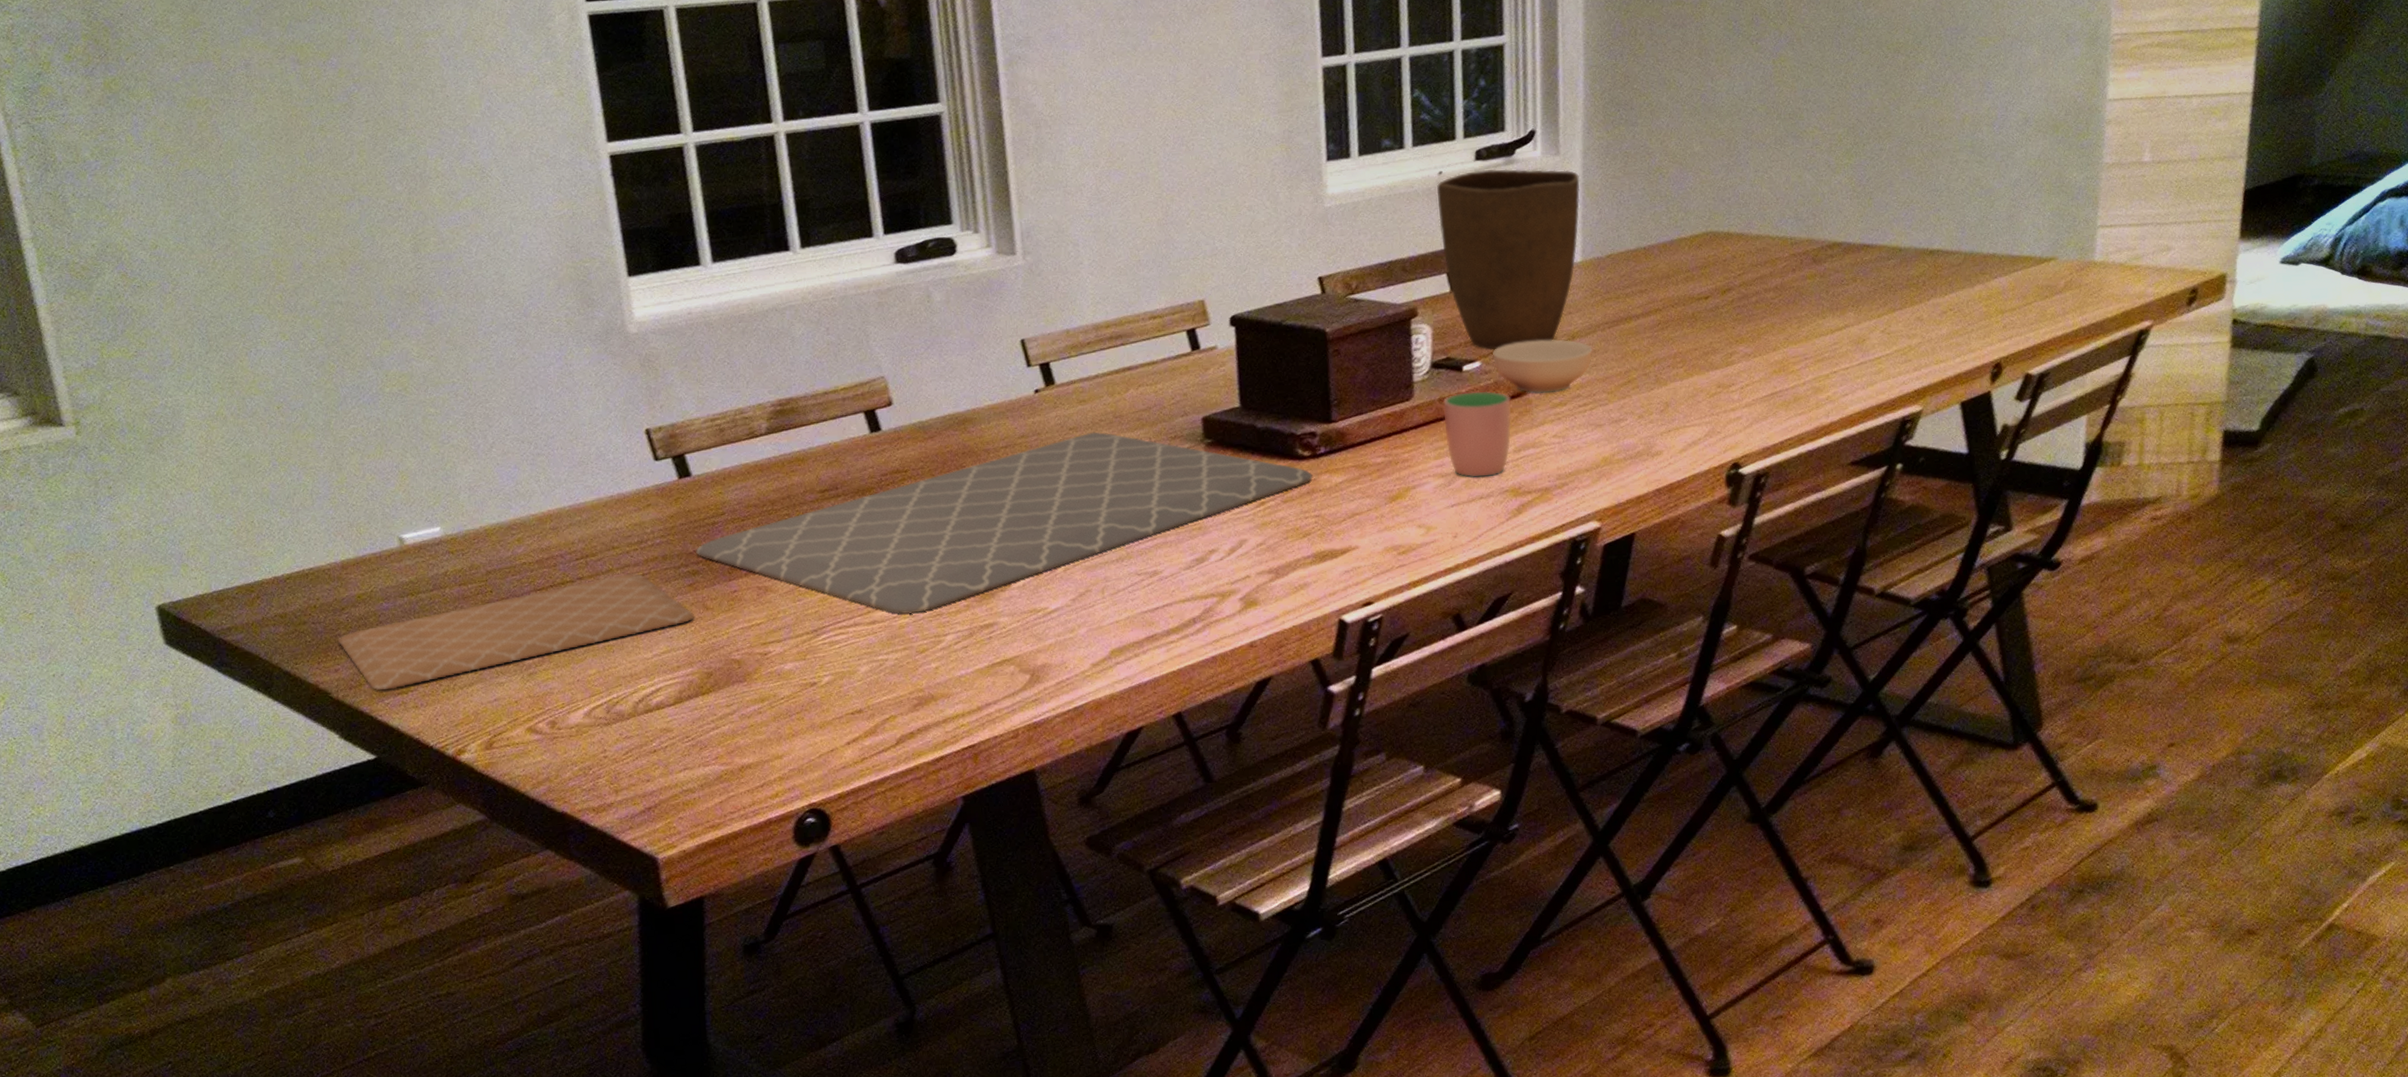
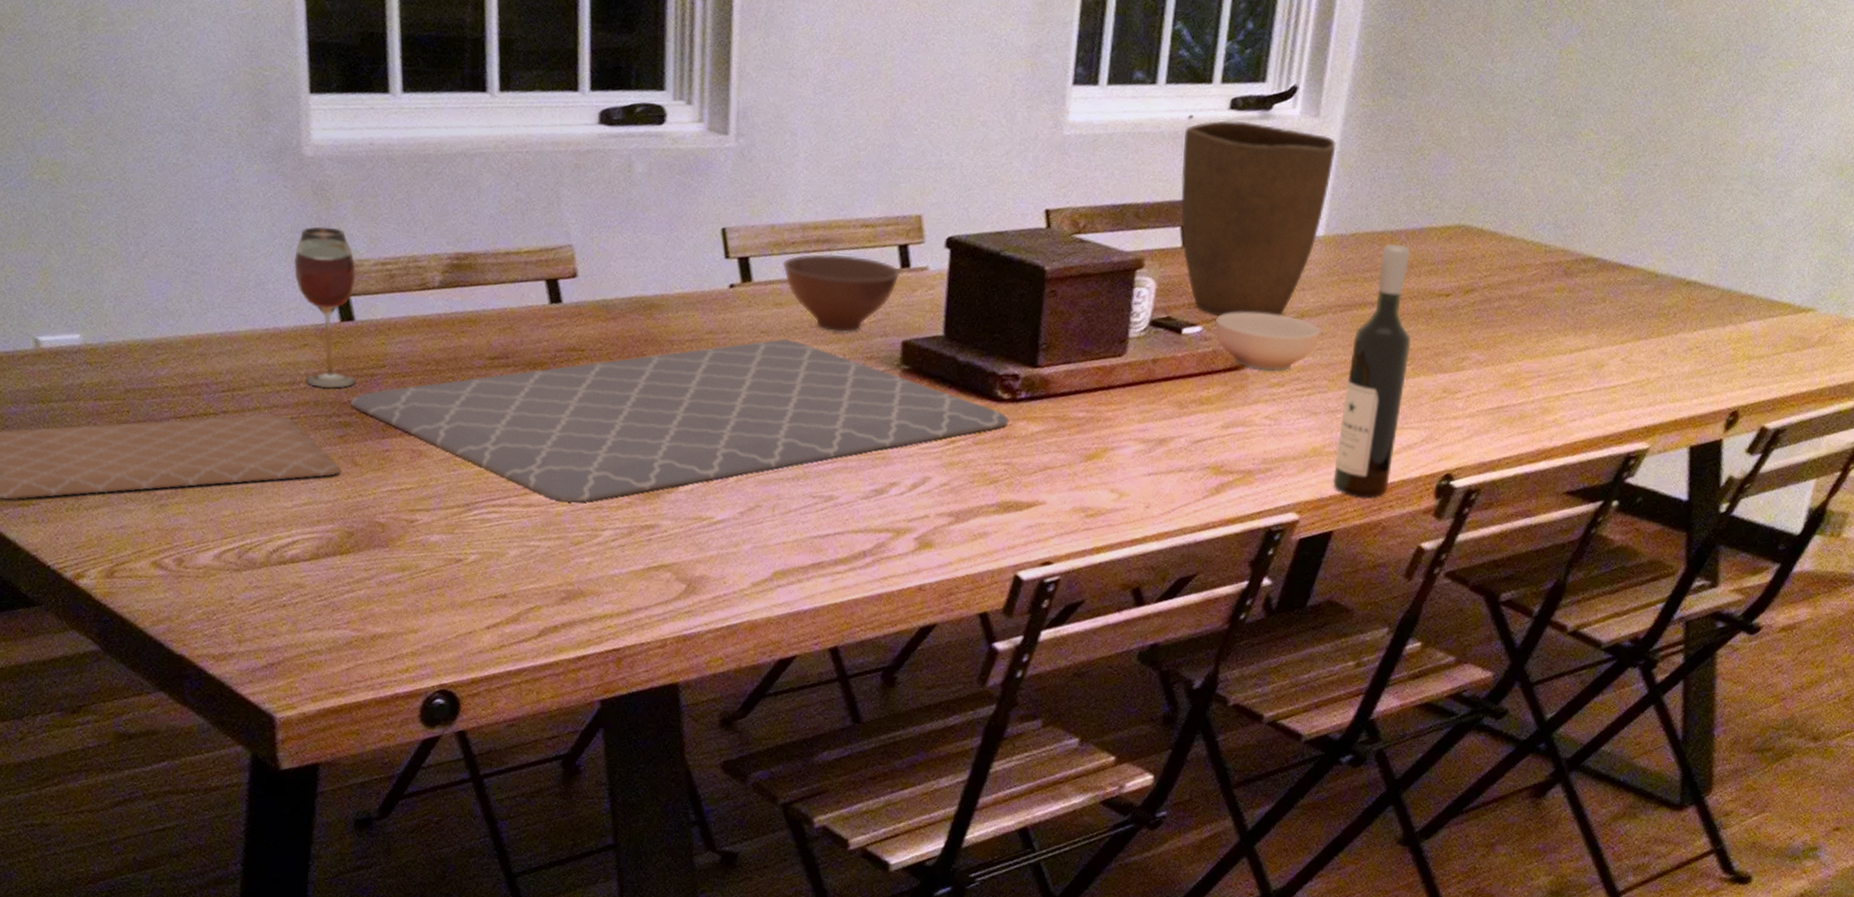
wineglass: none [629,393,699,543] -> present [293,226,356,389]
bowl: none [1081,346,1192,418] -> present [782,254,901,332]
cup: present [1443,391,1512,477] -> none [1153,356,1227,449]
bottle: none [1625,258,1681,496] -> present [1332,243,1411,498]

